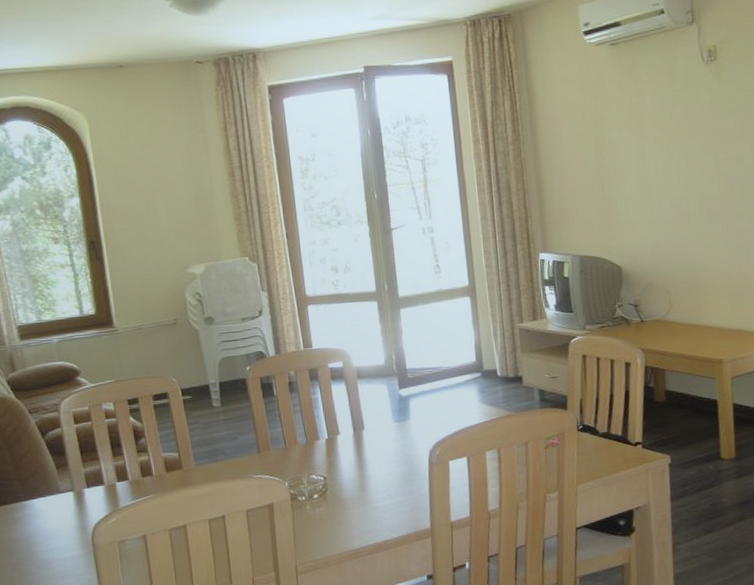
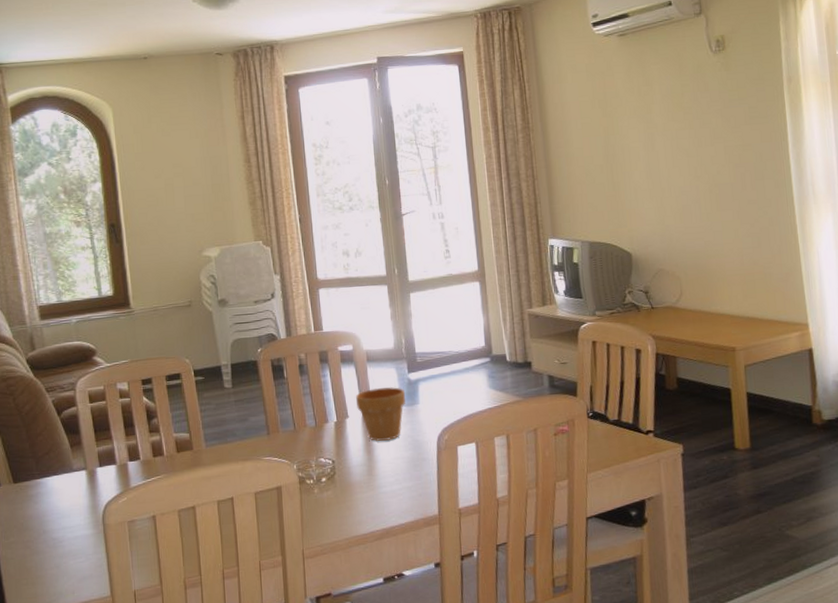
flower pot: none [346,403,397,457] -> present [355,387,405,441]

